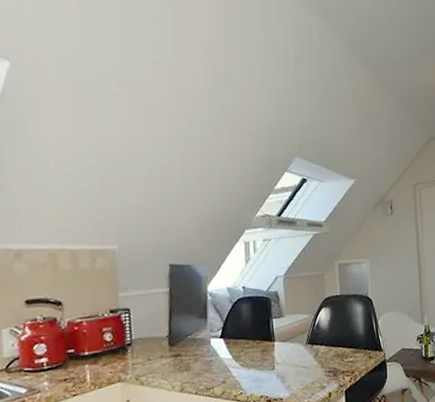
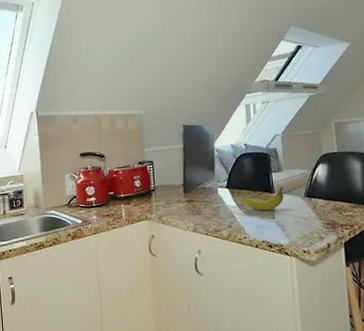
fruit: none [239,333,285,362] -> present [242,186,284,211]

